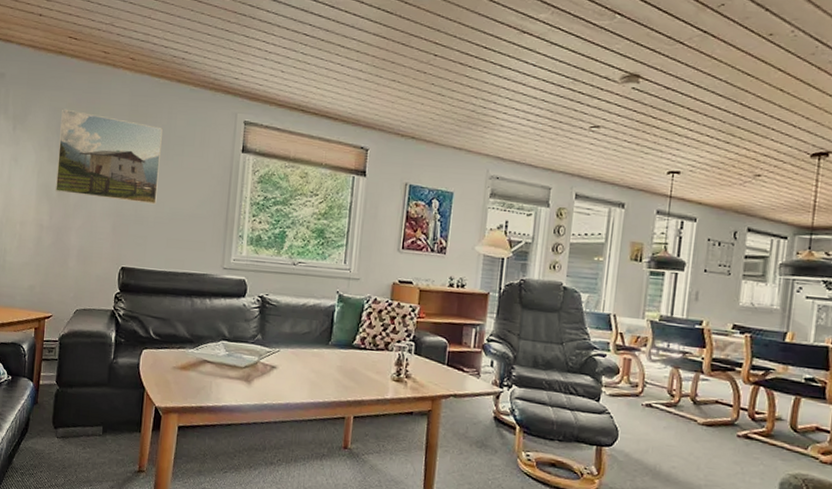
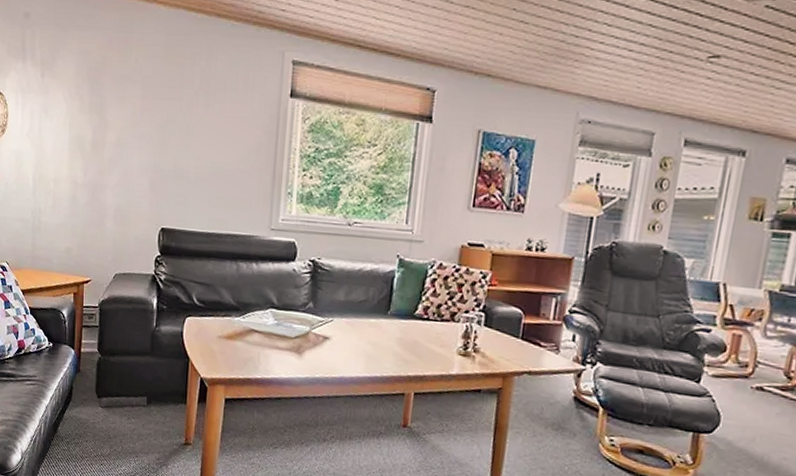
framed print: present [54,109,163,205] -> none [88,51,202,159]

